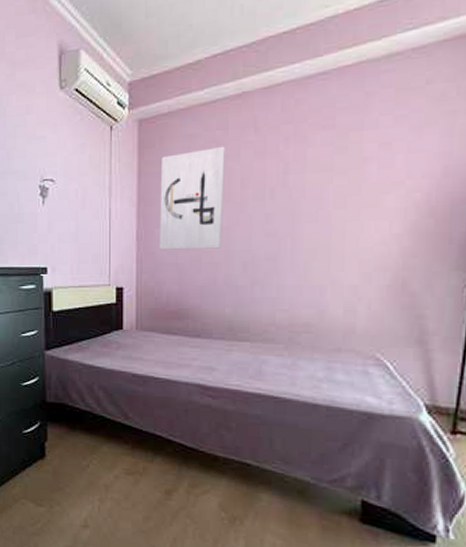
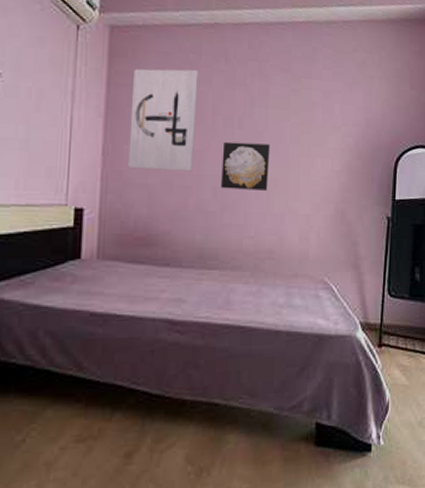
wall art: none [251,212,308,263] -> present [221,141,270,191]

